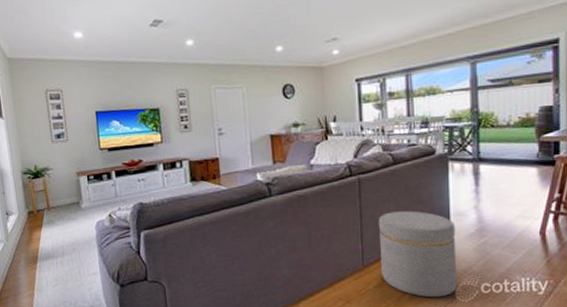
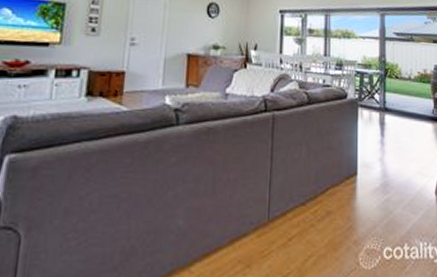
ottoman: present [378,211,457,298] -> none [287,157,362,263]

